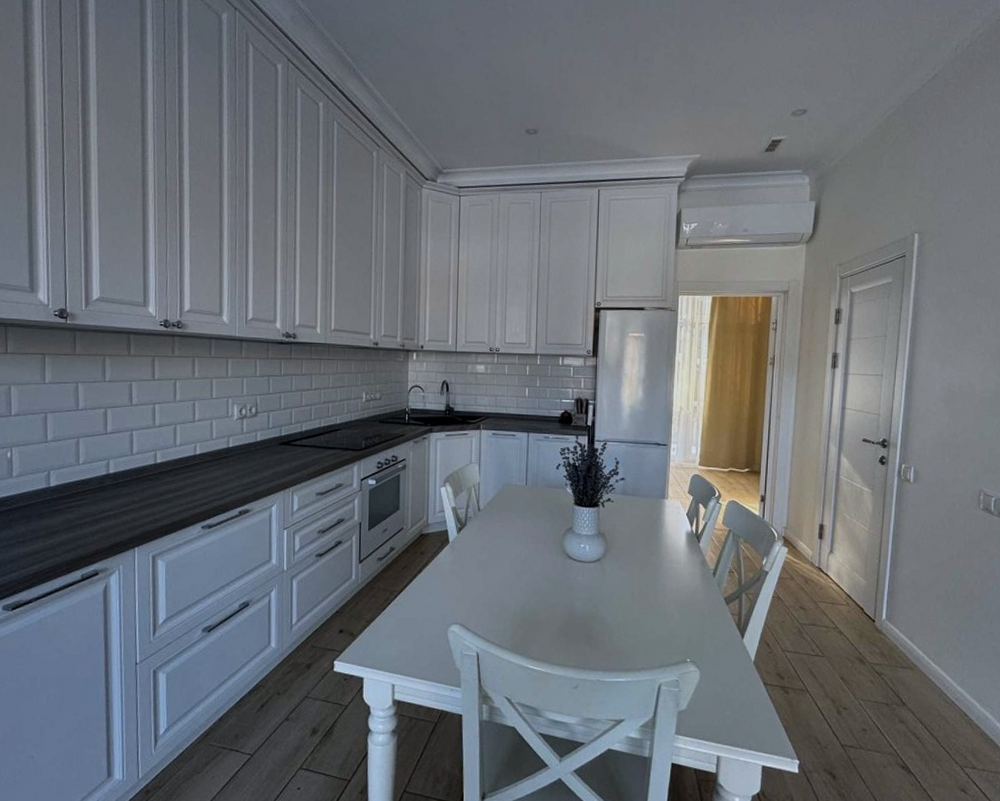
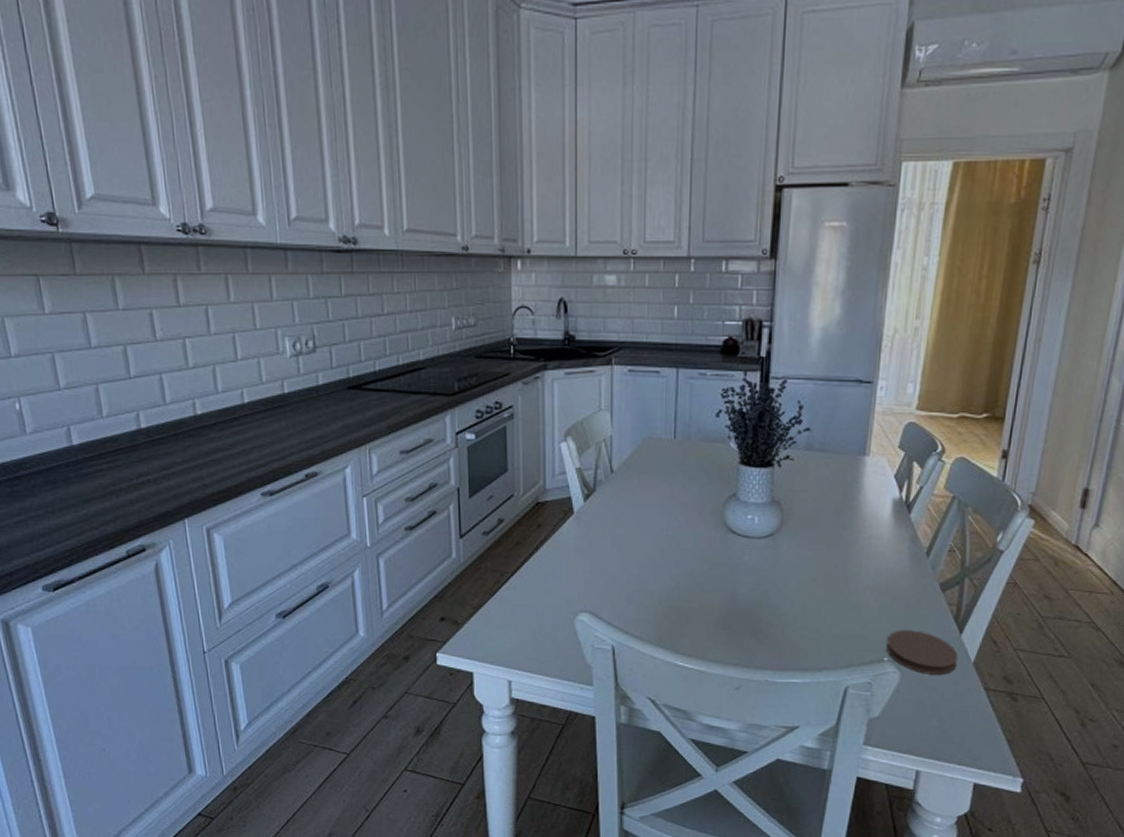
coaster: none [688,636,742,672] -> present [886,630,958,675]

